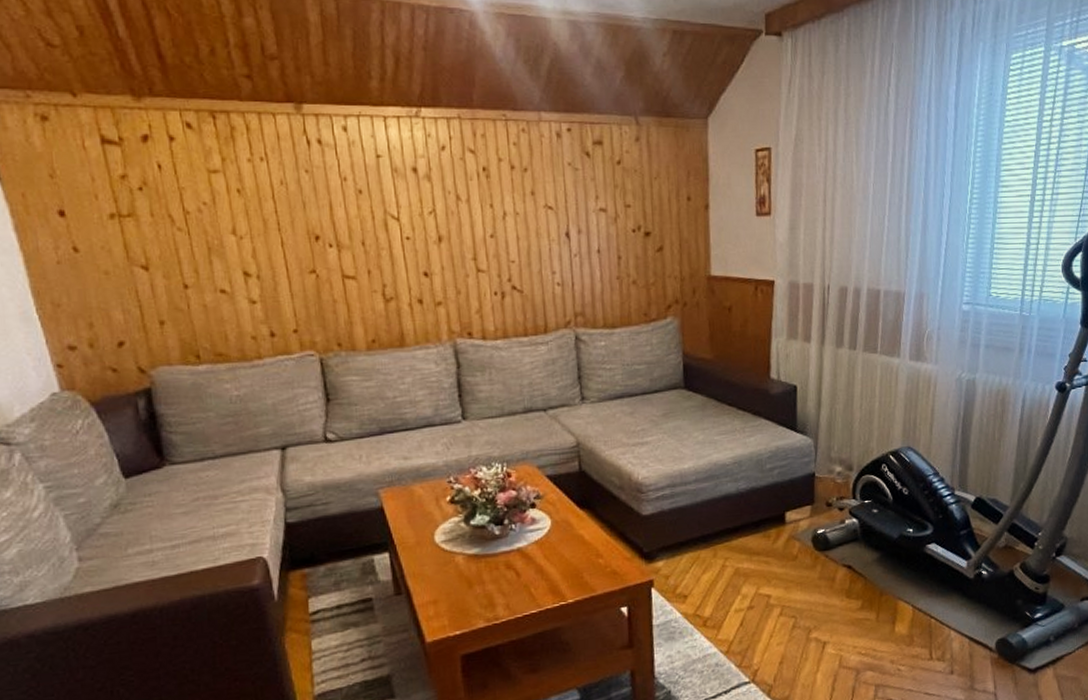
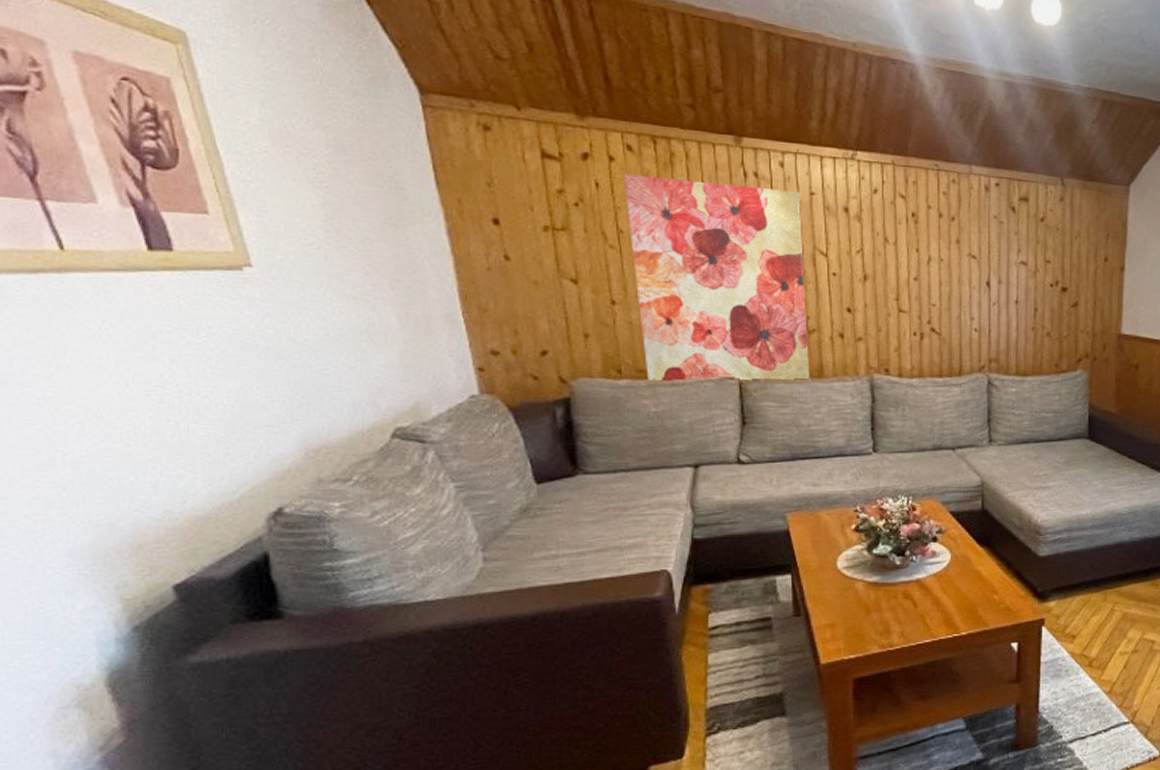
wall art: none [185,152,392,366] -> present [623,174,810,383]

